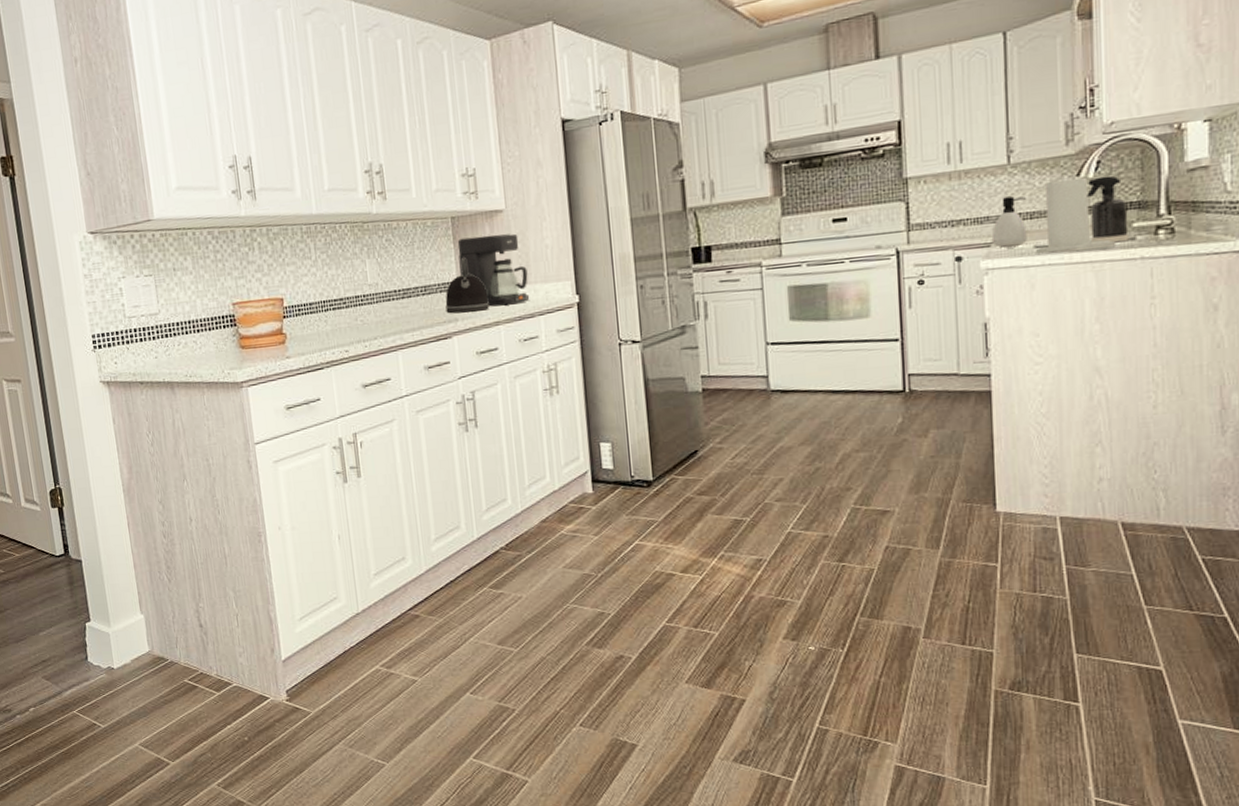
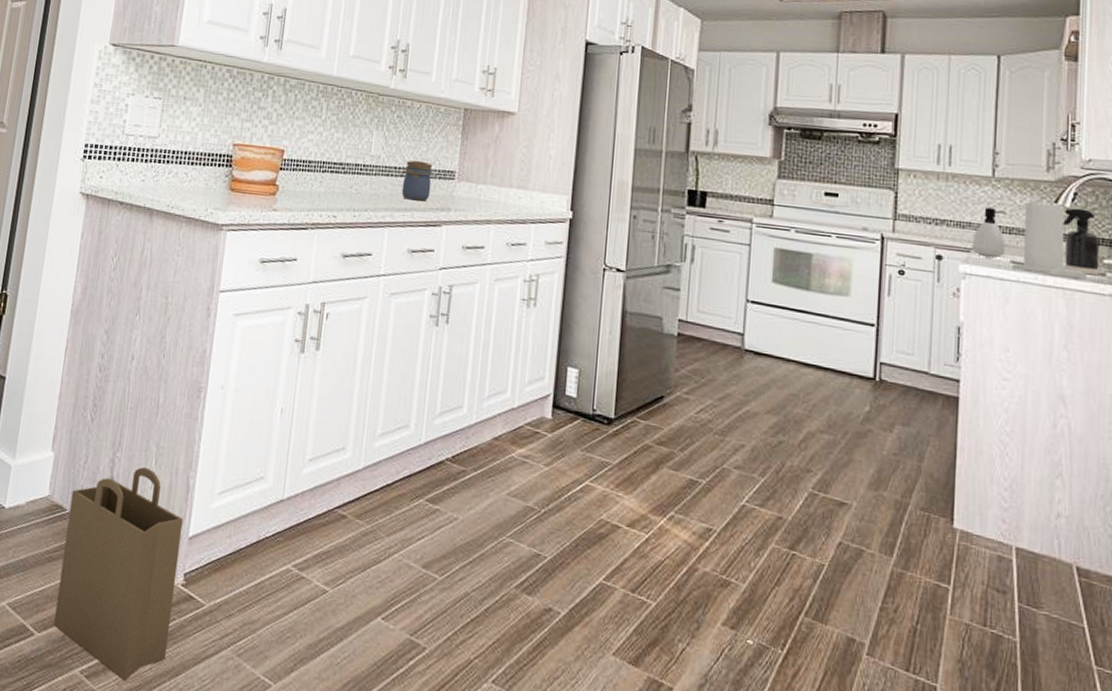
shopping bag: none [168,610,287,785] -> present [54,467,184,681]
jar: none [404,278,435,320] -> present [401,160,432,202]
kettle: present [445,258,489,314] -> none [441,150,485,207]
coffee maker: present [457,233,530,306] -> none [462,131,528,207]

